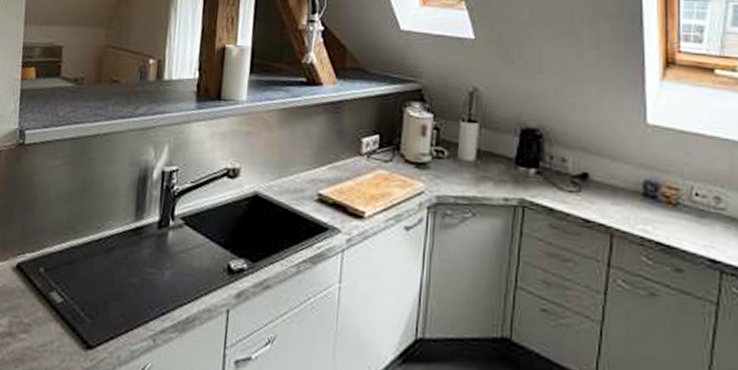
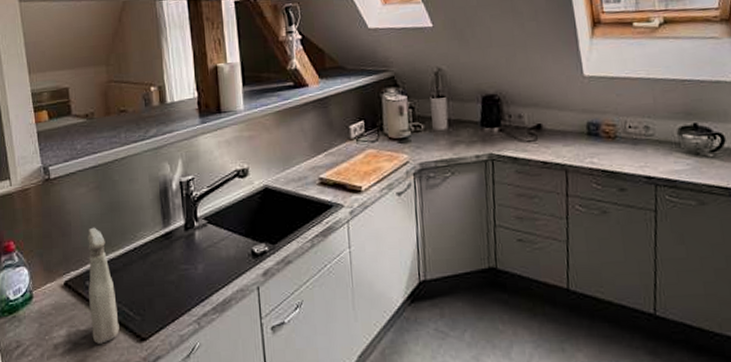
spray bottle: none [35,206,70,344] -> present [88,227,120,344]

